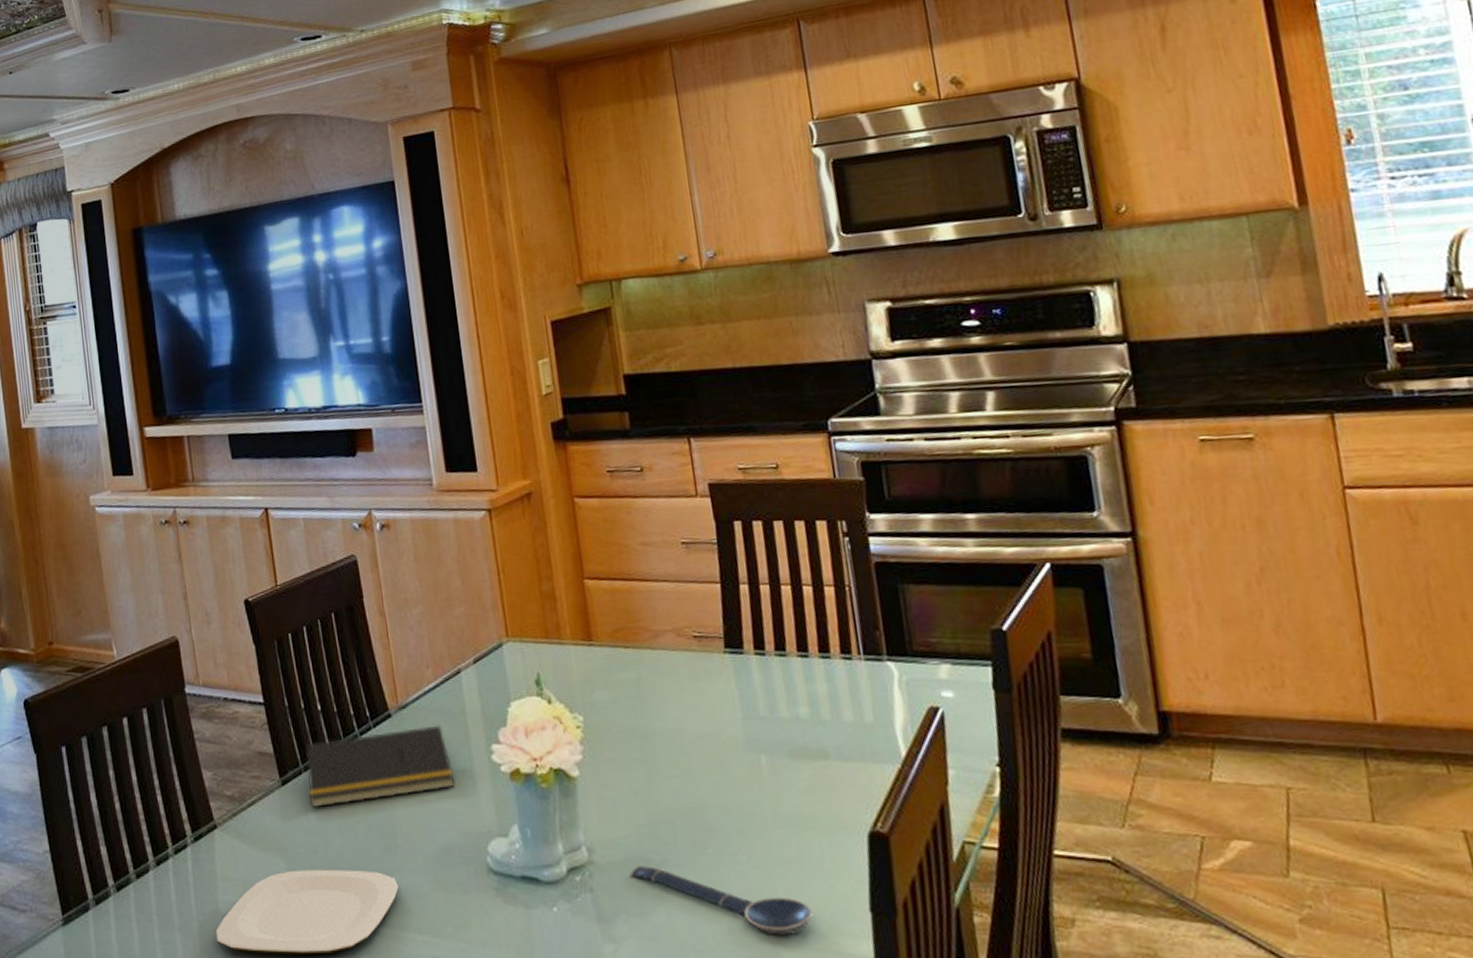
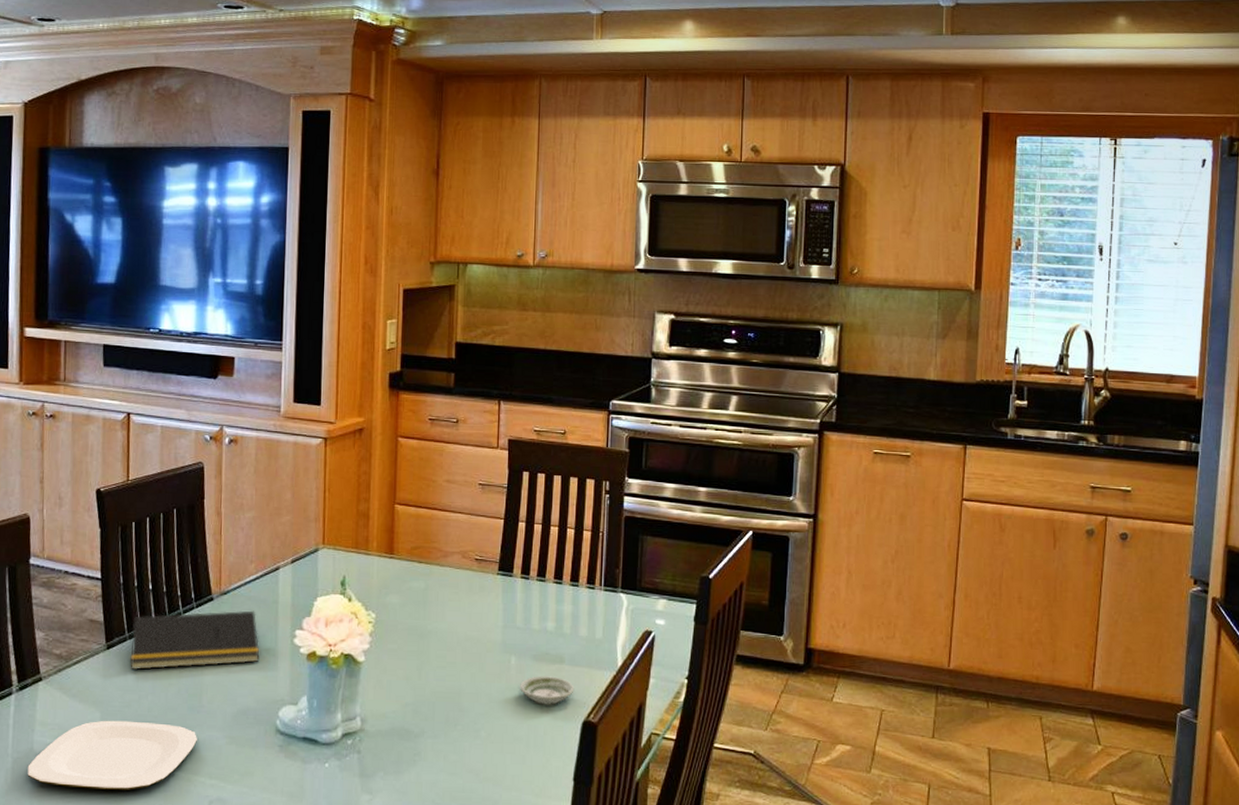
spoon: present [629,865,813,935] -> none [392,734,530,795]
saucer: none [778,776,850,815] -> present [520,676,575,705]

